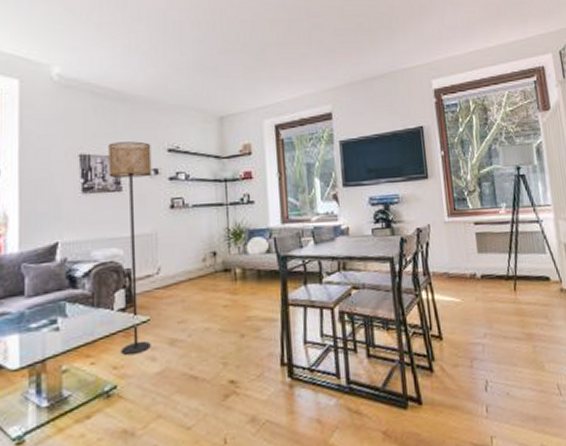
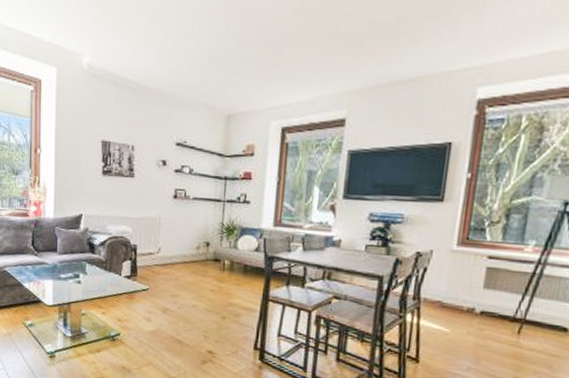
floor lamp: present [108,141,152,356] -> none [124,132,162,314]

